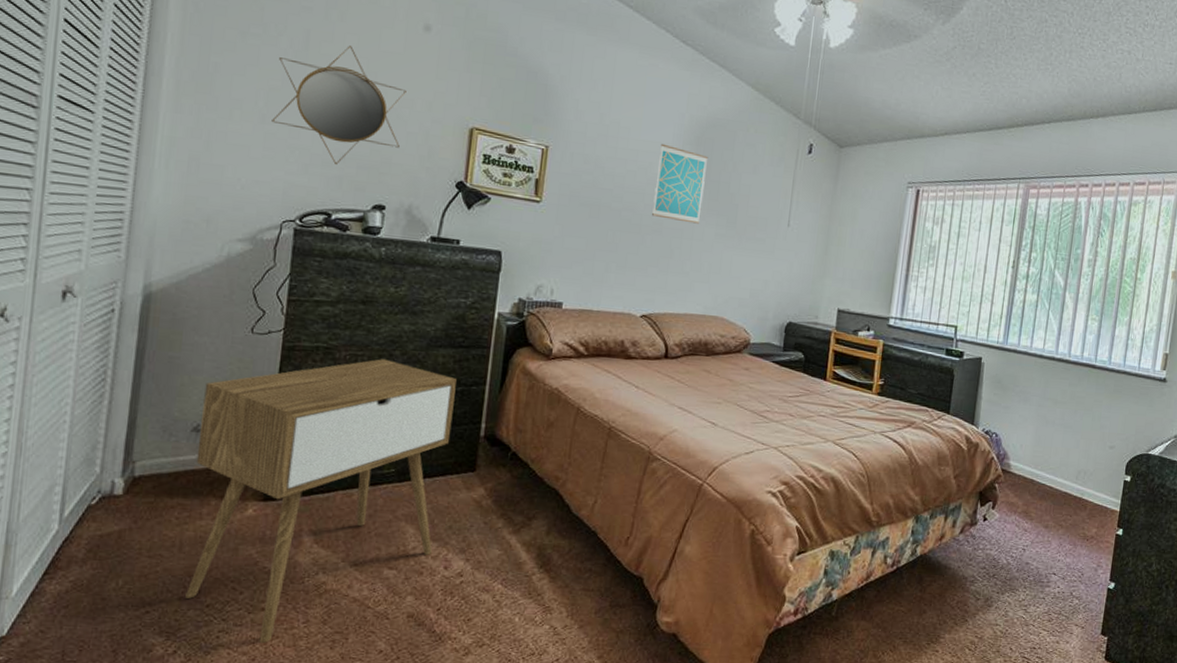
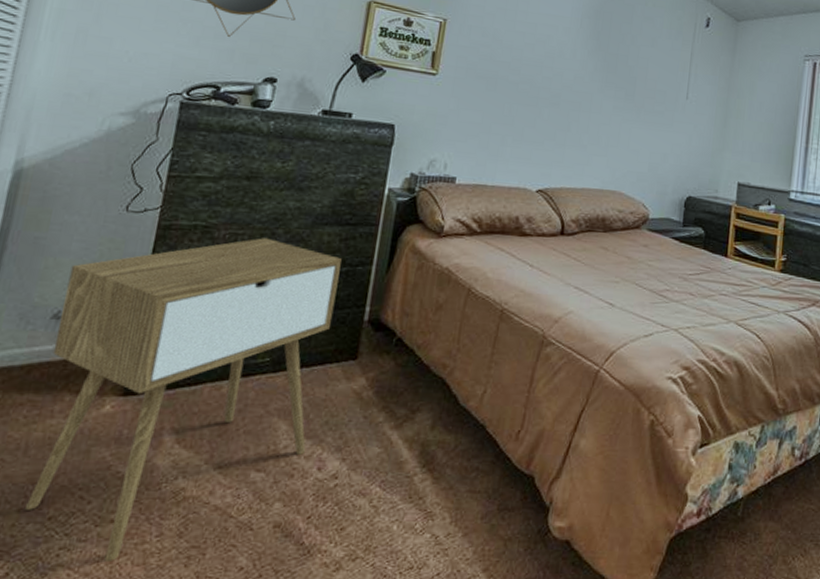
wall art: present [652,143,709,224] -> none [550,17,607,97]

